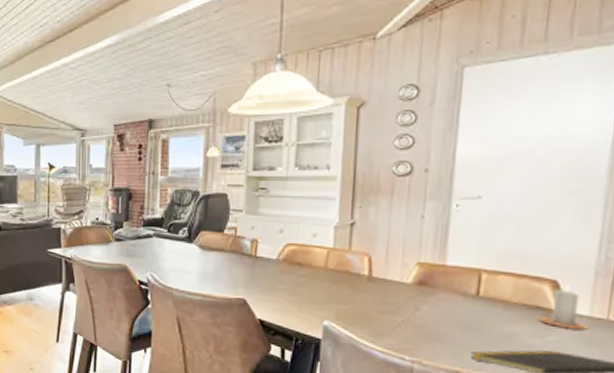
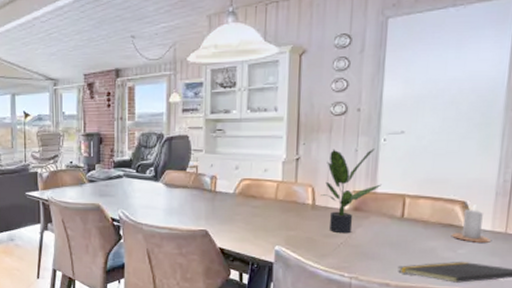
potted plant: none [378,214,453,311] -> present [320,149,382,234]

